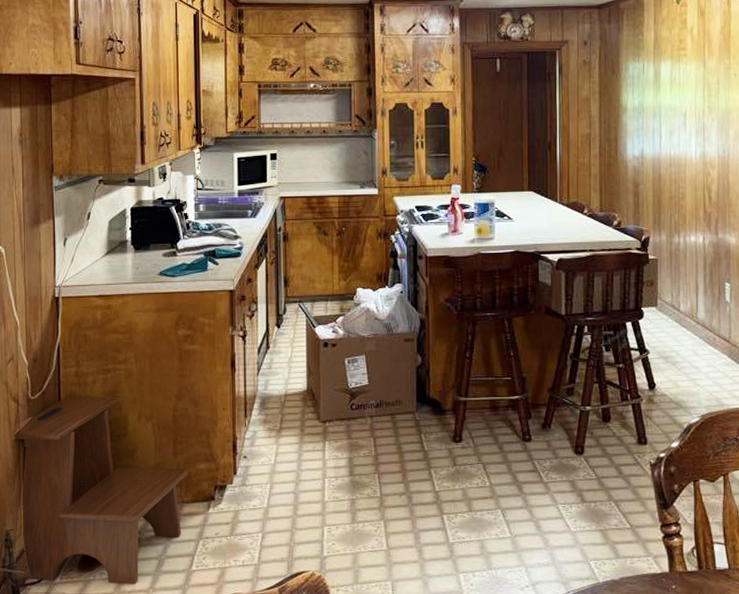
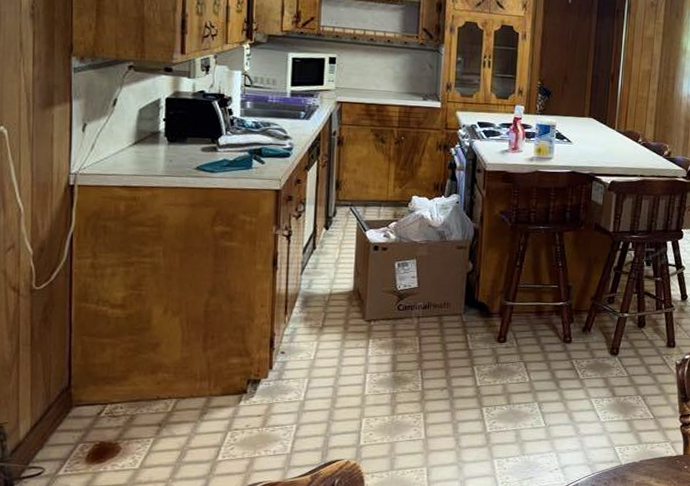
step stool: present [12,396,189,583] -> none [10,288,220,474]

